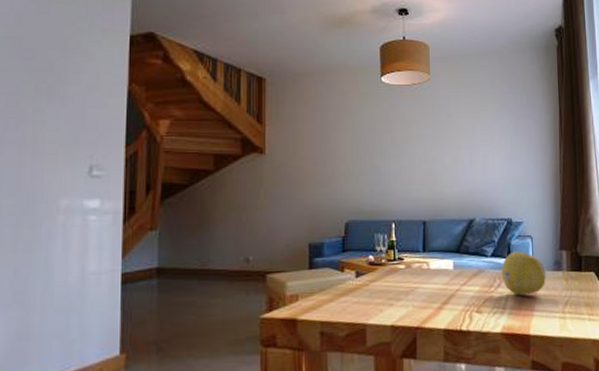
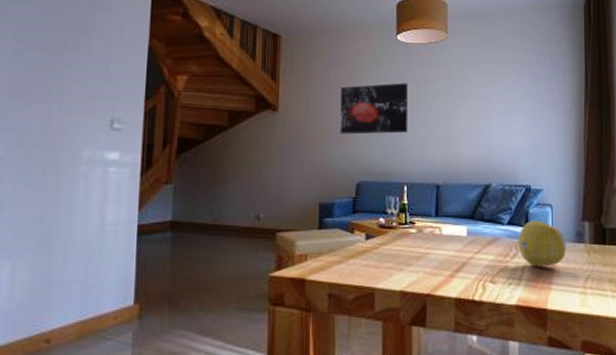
wall art: none [327,123,395,175] -> present [340,82,409,135]

